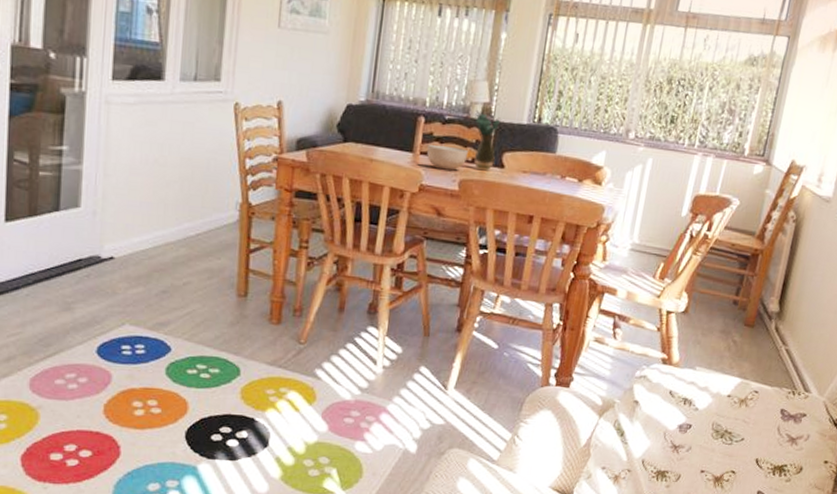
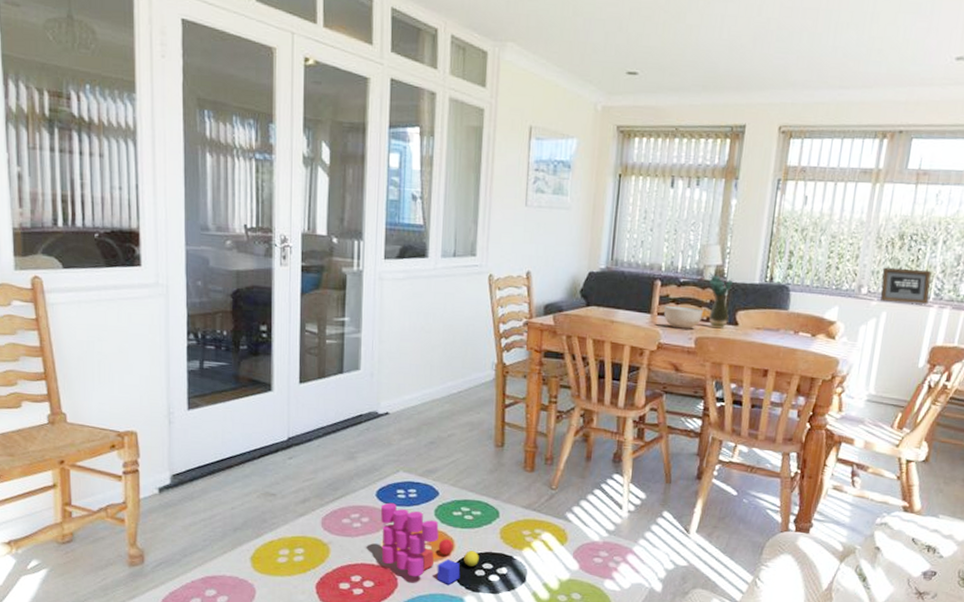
toy blocks: none [101,360,216,452] -> present [380,502,479,585]
picture frame: none [647,111,697,152] -> present [880,267,932,304]

